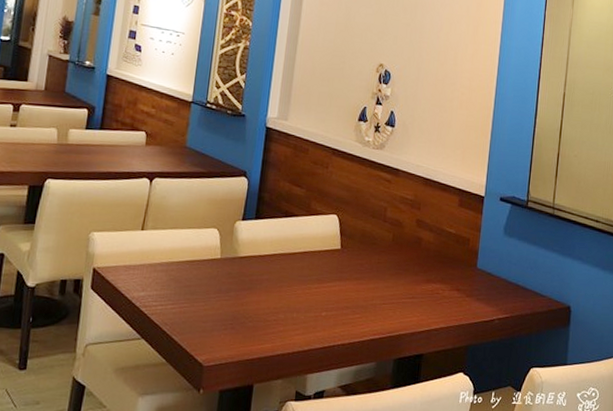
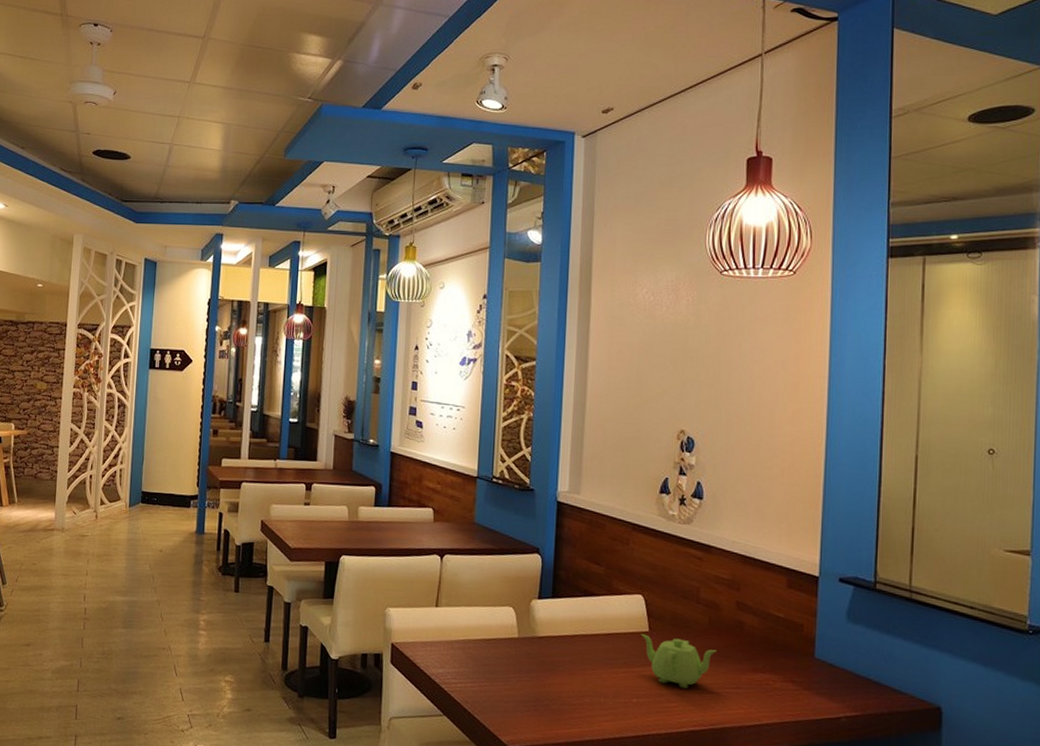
teapot: none [333,251,397,300] -> present [640,634,716,688]

